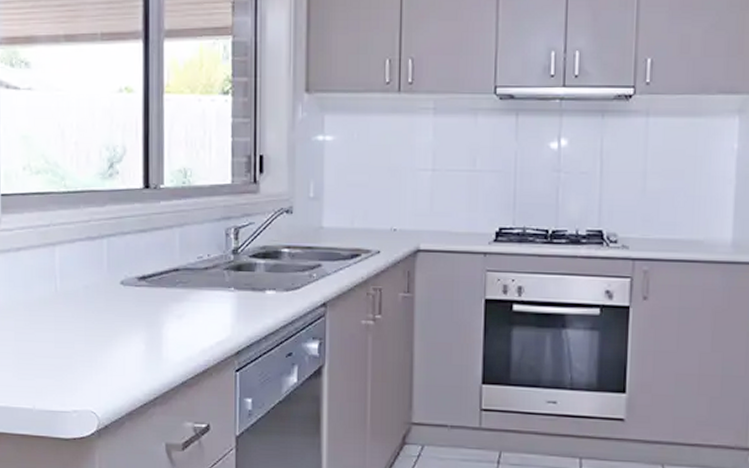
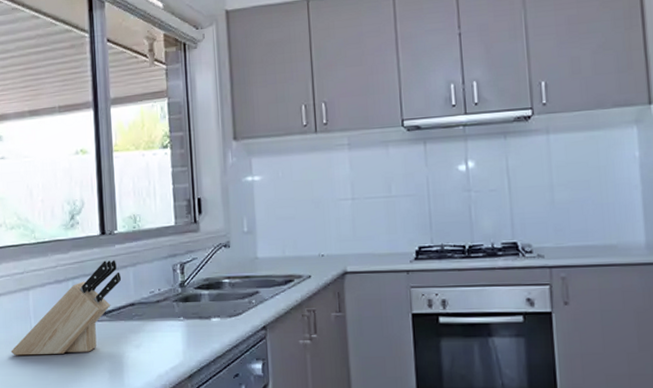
knife block: none [30,218,166,321] -> present [10,260,122,356]

